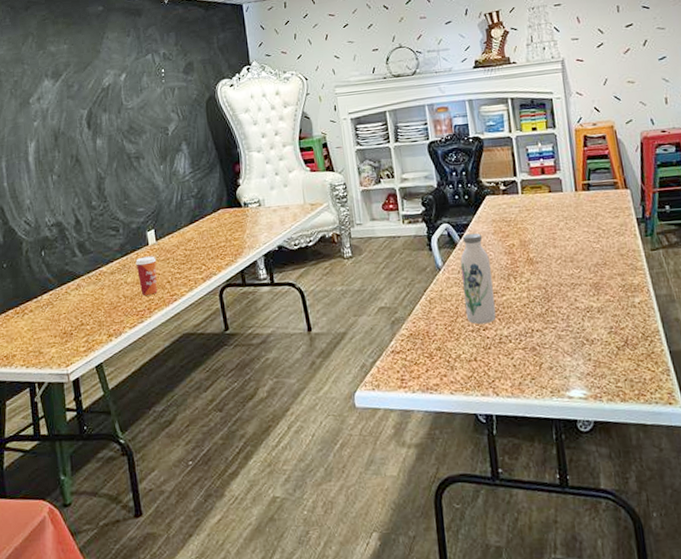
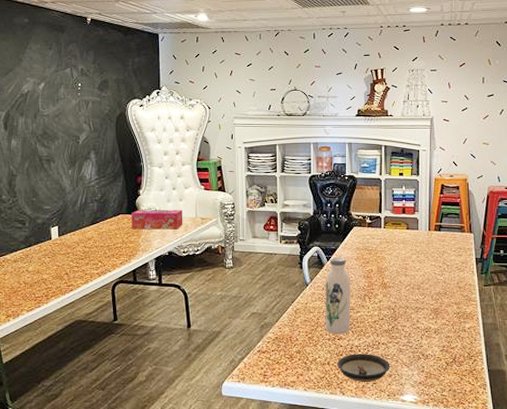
paper cup: present [135,256,157,296] -> none [38,249,57,284]
tissue box: none [232,197,291,225] -> present [131,210,183,230]
saucer: none [485,344,550,379] -> present [336,354,390,382]

